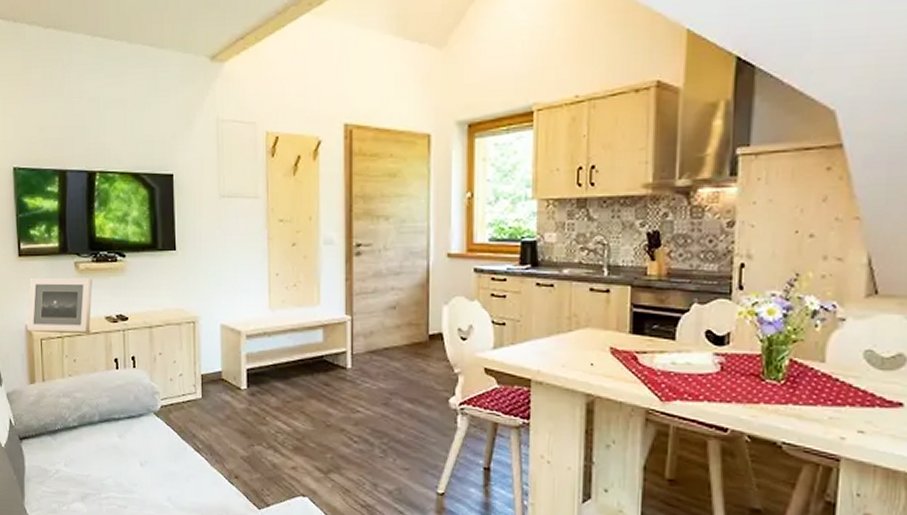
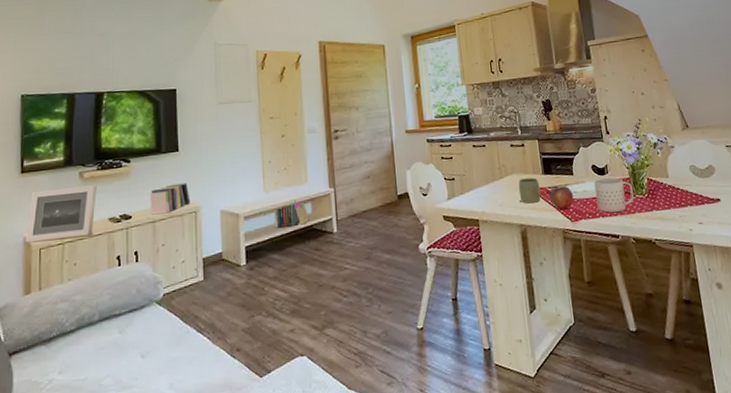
books: none [146,287,189,320] -> present [150,183,190,215]
books: none [280,323,320,354] -> present [274,199,309,228]
mug: none [591,336,623,369] -> present [518,178,541,204]
fruit: none [633,350,670,384] -> present [548,185,574,210]
mug: none [703,349,765,399] -> present [594,177,634,213]

